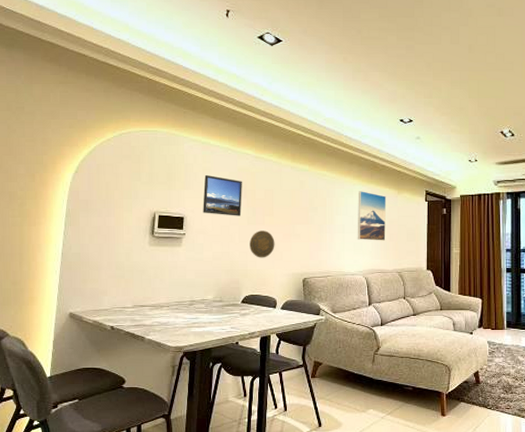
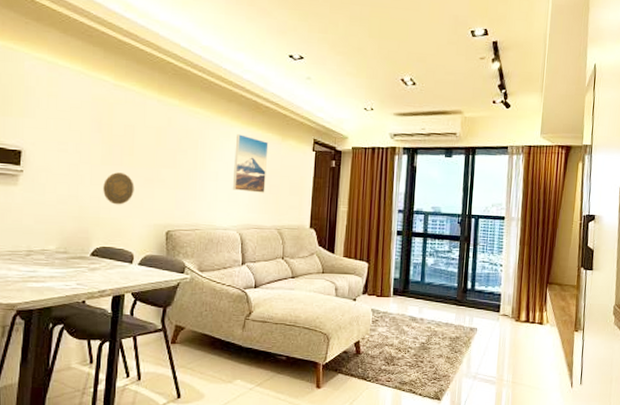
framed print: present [203,175,242,216] -> none [46,102,97,154]

